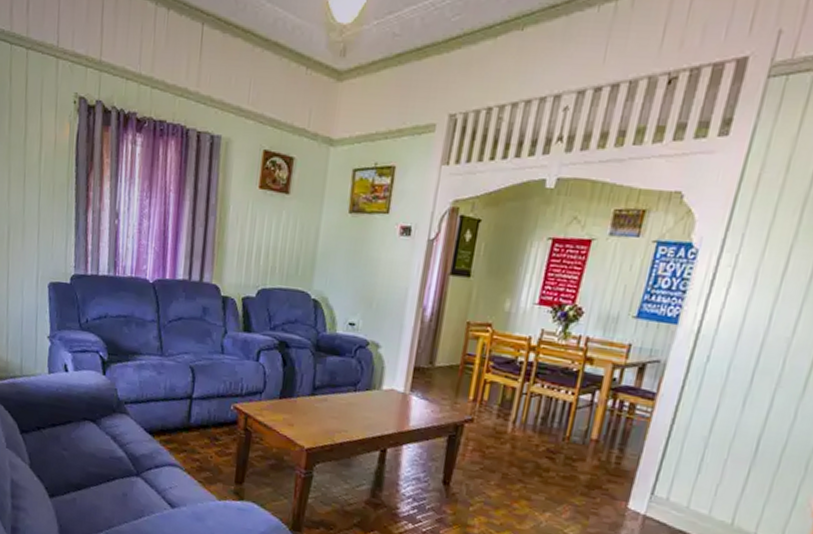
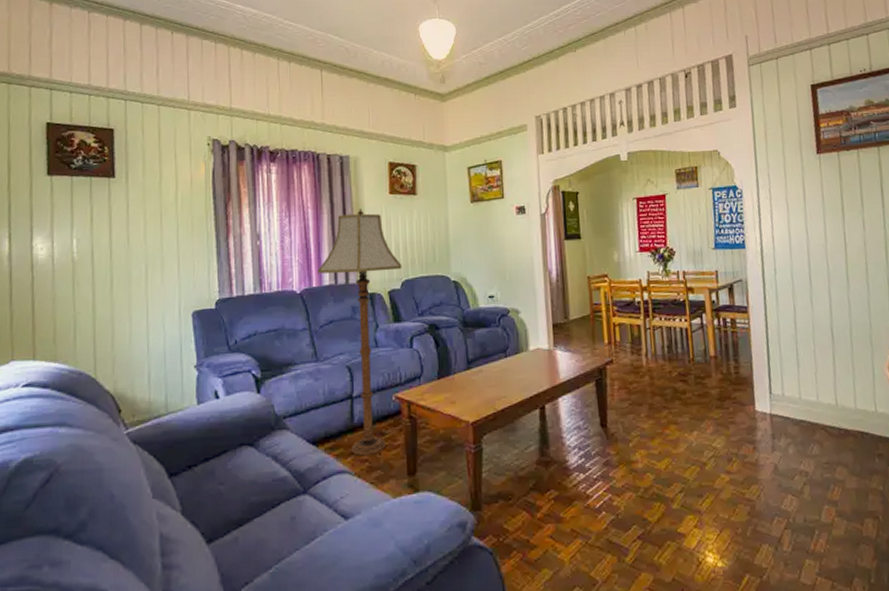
floor lamp: none [172,200,261,456] -> present [317,208,402,456]

